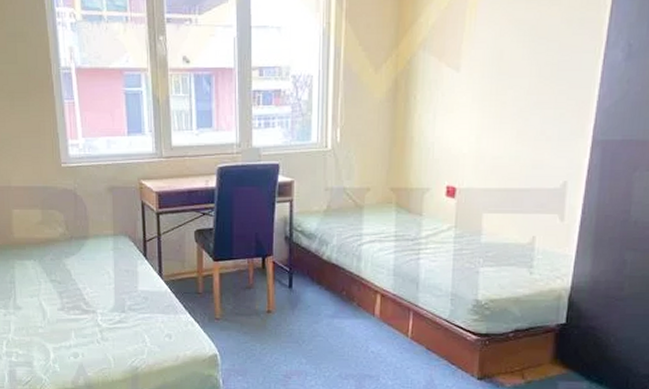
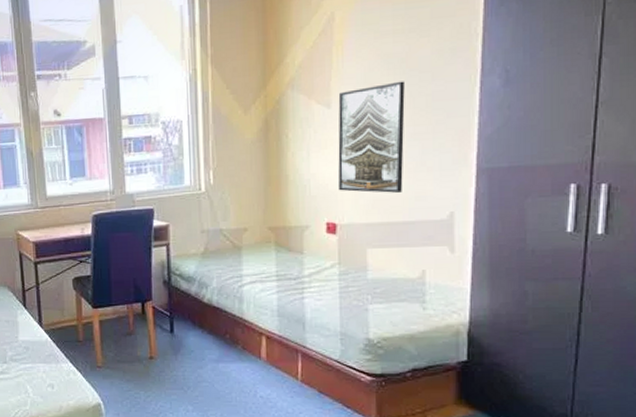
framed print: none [461,49,533,160] -> present [338,81,405,193]

